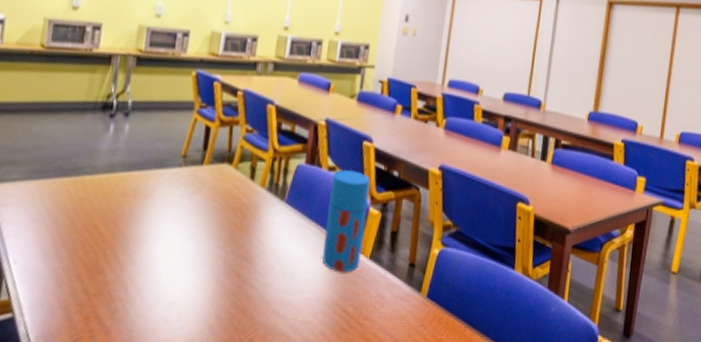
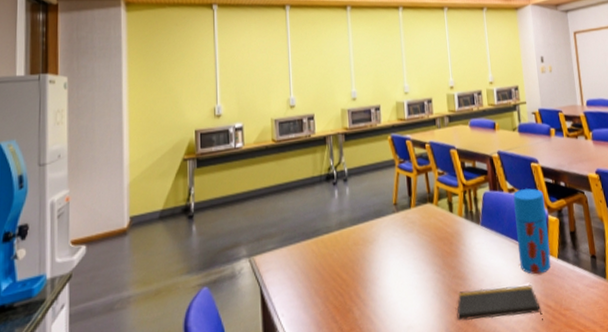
notepad: none [232,275,336,327] -> present [456,285,543,321]

